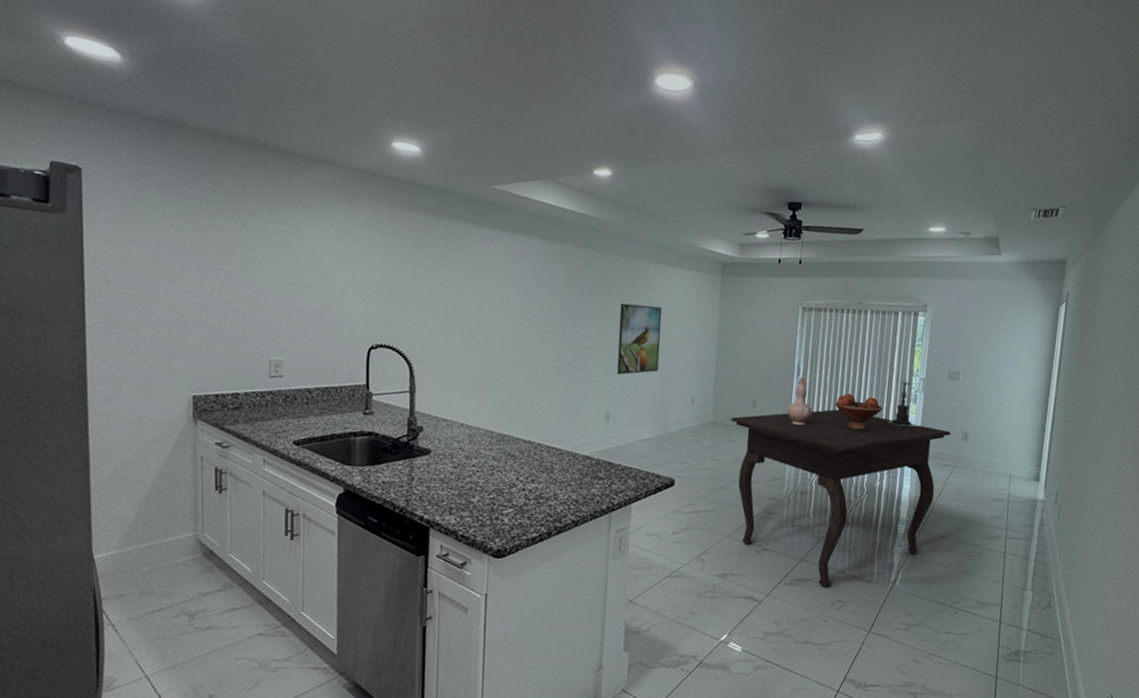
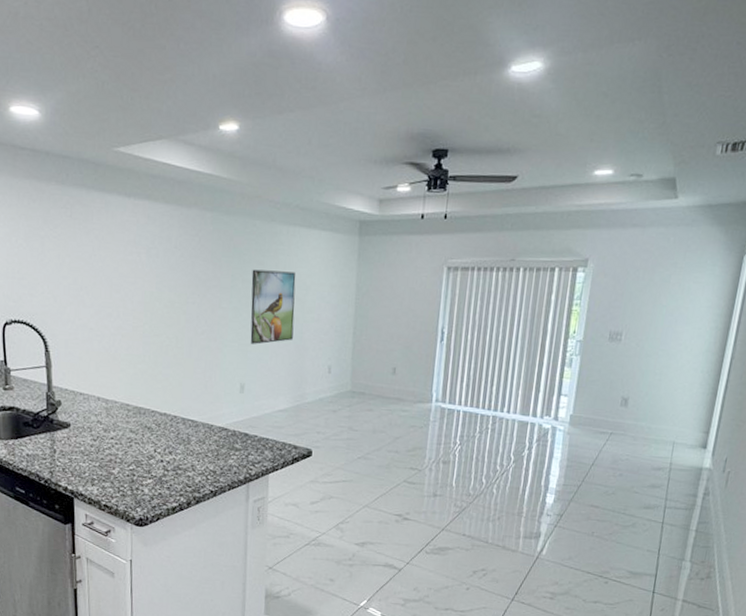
dining table: present [731,409,951,588] -> none [370,375,609,557]
vase: present [787,377,812,426] -> none [429,342,457,394]
fruit bowl: present [835,393,883,431] -> none [481,359,534,397]
candle holder: present [884,378,918,427] -> none [535,340,572,393]

